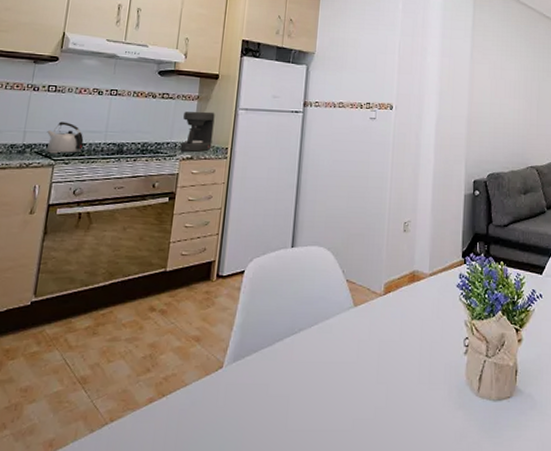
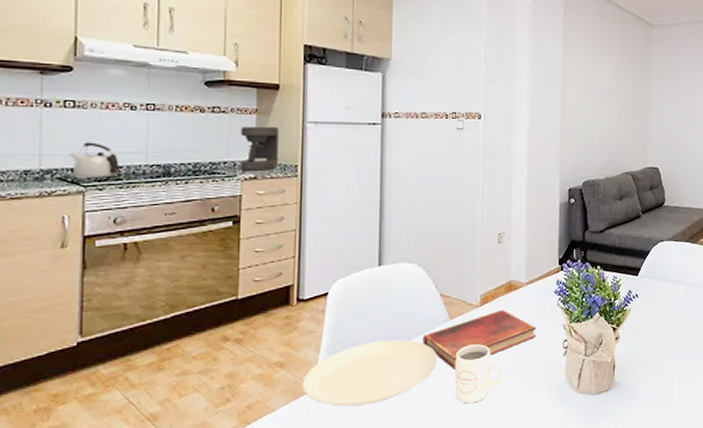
plate: none [214,323,341,388] -> present [302,339,438,407]
diary: none [327,300,438,359] -> present [423,309,536,369]
mug: none [355,334,405,397] -> present [455,344,504,404]

